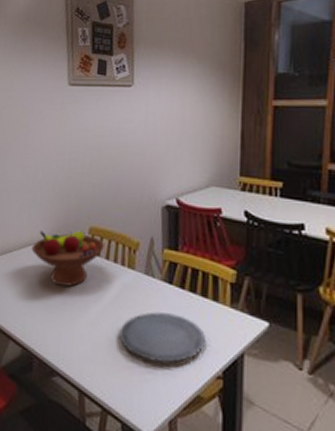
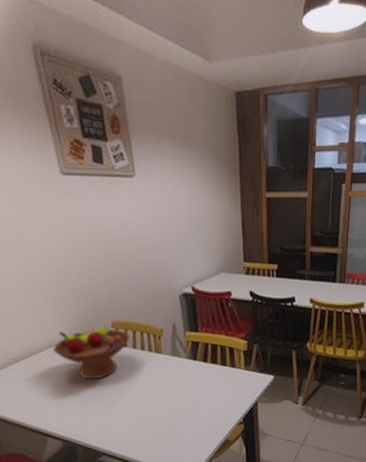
plate: present [119,312,205,363] -> none [155,383,228,424]

